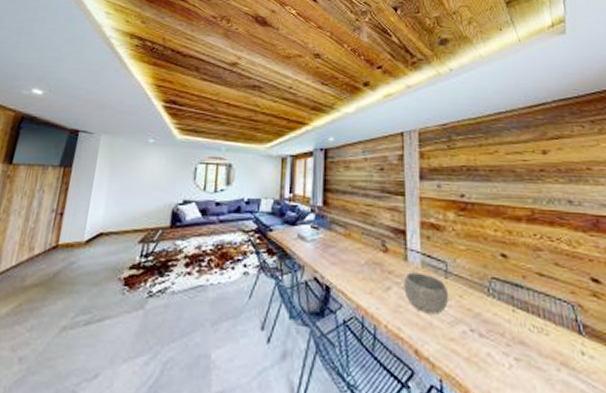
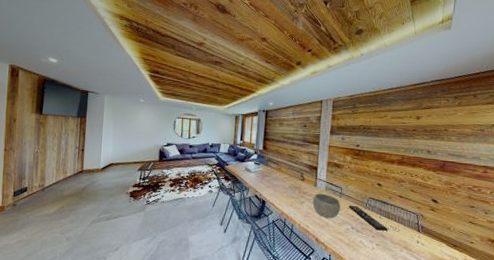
remote control: none [461,290,530,334] -> present [349,205,388,231]

